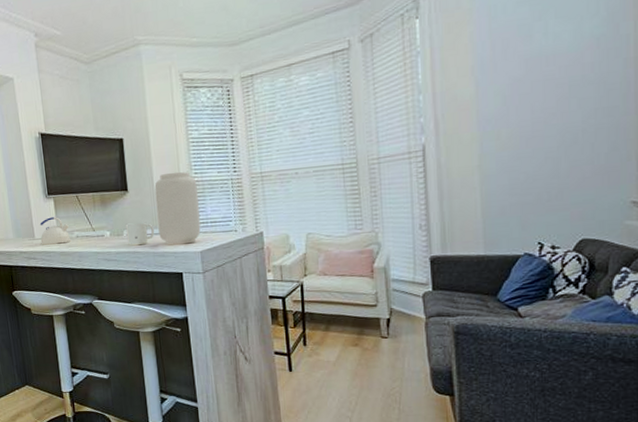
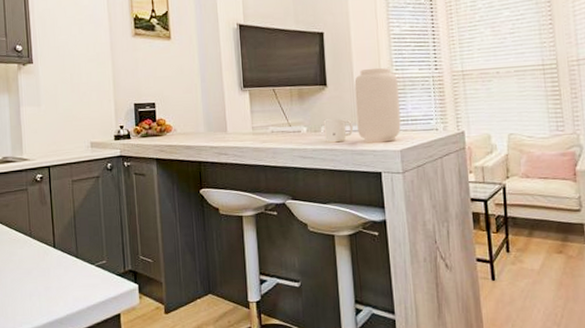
kettle: present [40,217,70,245] -> none [233,110,265,140]

